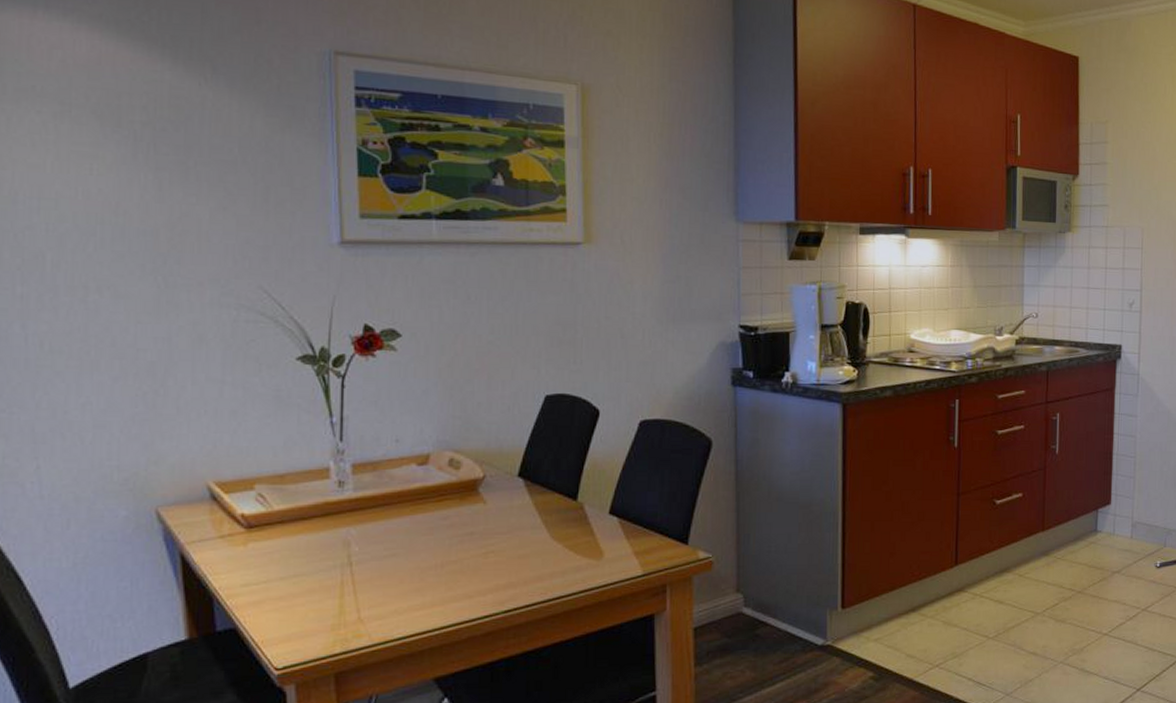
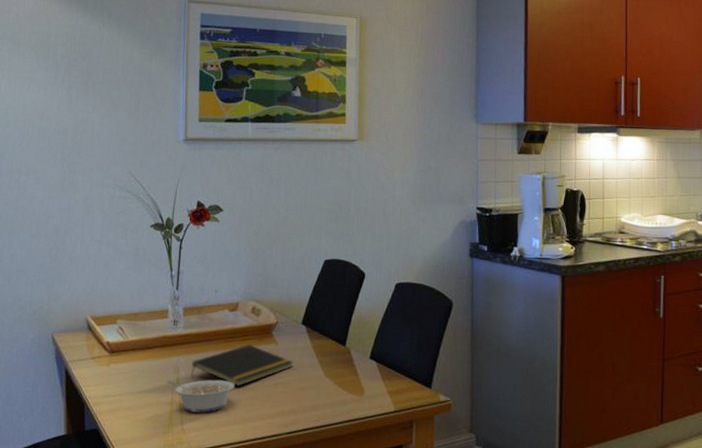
legume: none [334,552,430,596] -> present [167,379,235,413]
notepad: none [368,505,509,559] -> present [191,344,293,386]

